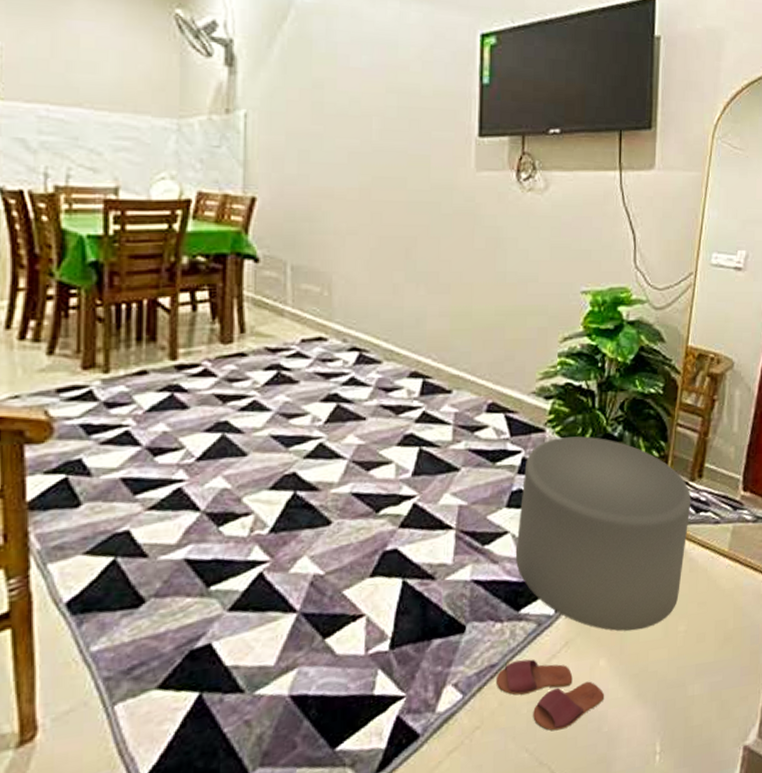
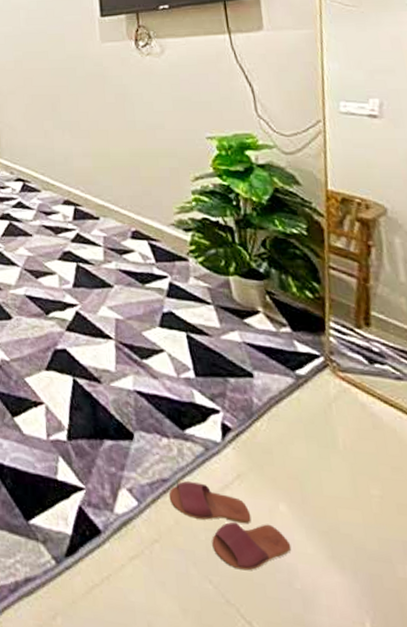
pouf: present [515,436,691,631] -> none [172,268,365,482]

